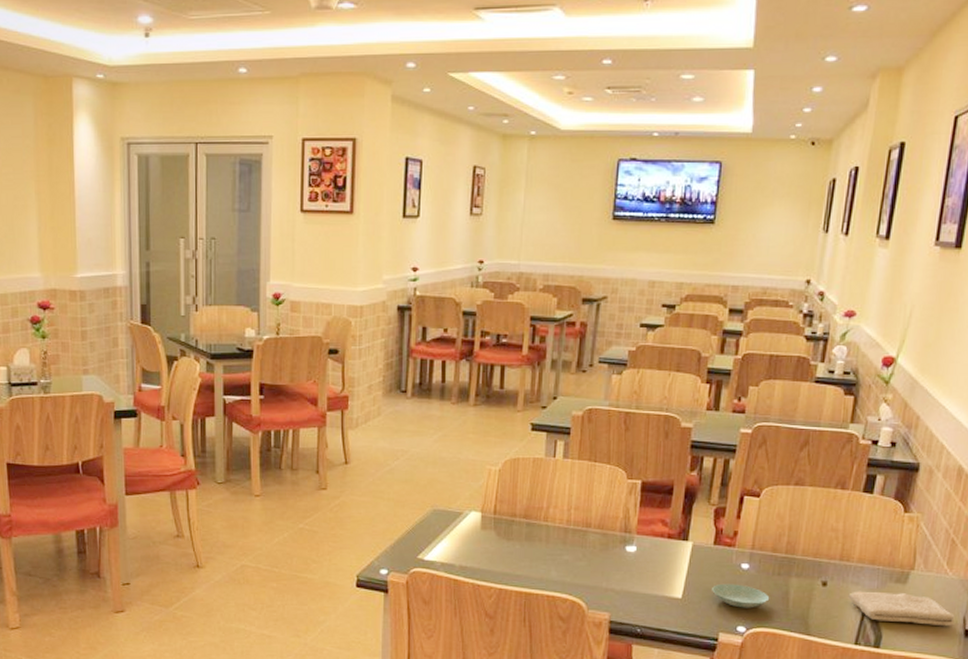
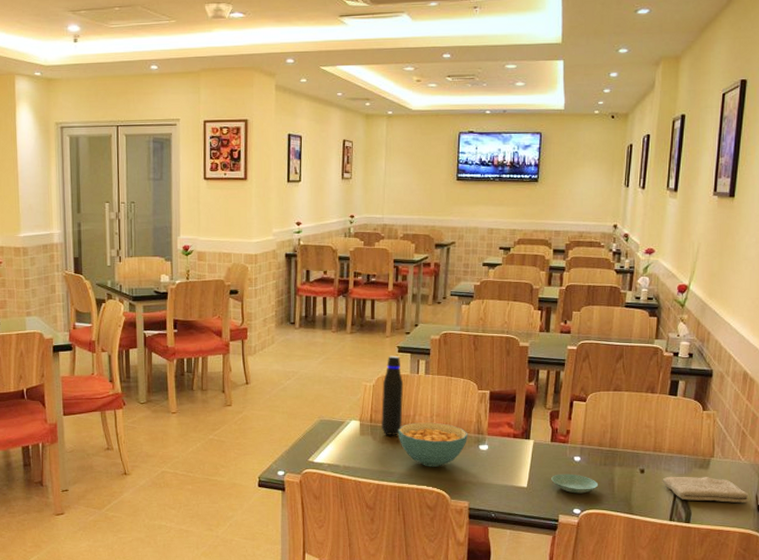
water bottle: none [507,434,536,532] -> present [381,355,403,436]
cereal bowl: none [527,516,613,571] -> present [397,422,468,467]

